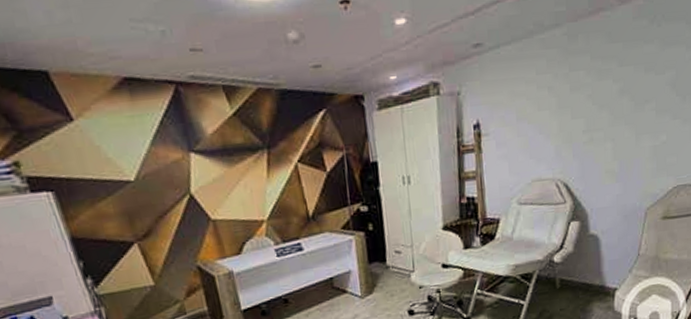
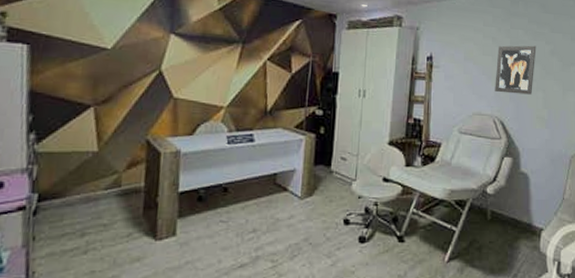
wall art: none [554,87,602,151] -> present [495,45,536,95]

